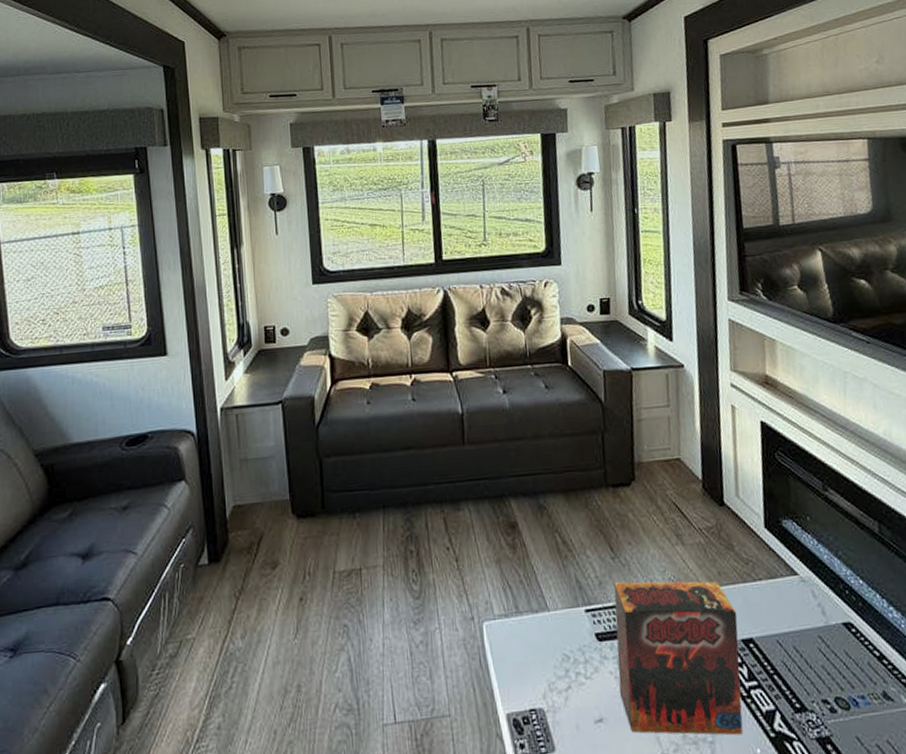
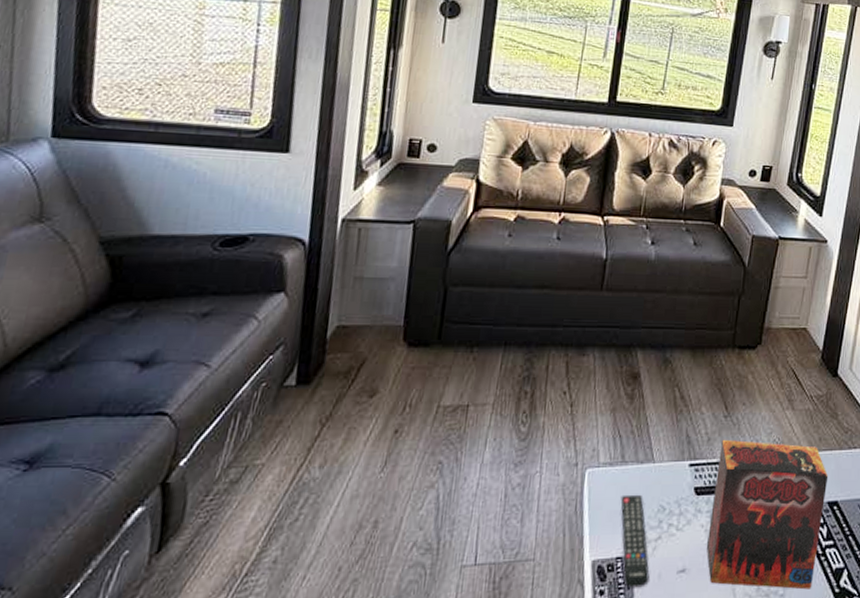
remote control: none [522,644,568,741] -> present [621,494,650,588]

